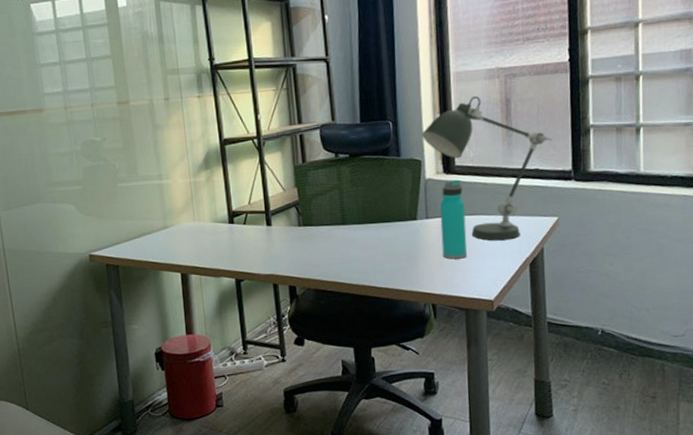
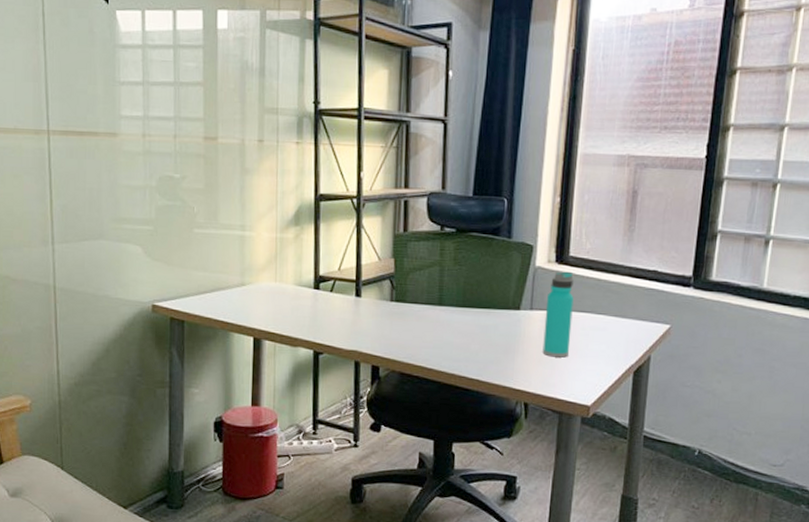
desk lamp: present [421,96,553,241] -> none [537,183,677,343]

